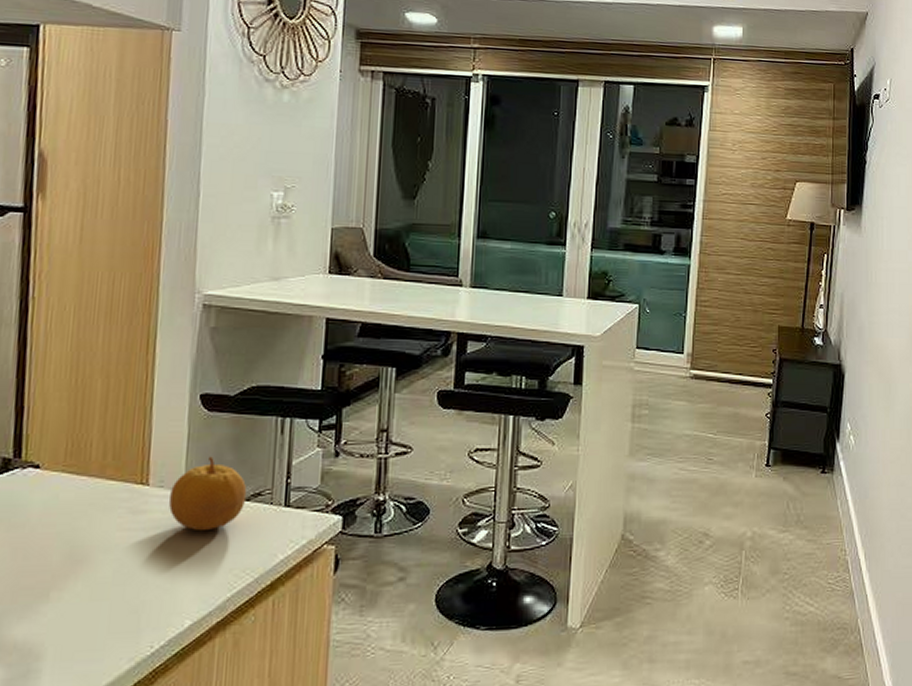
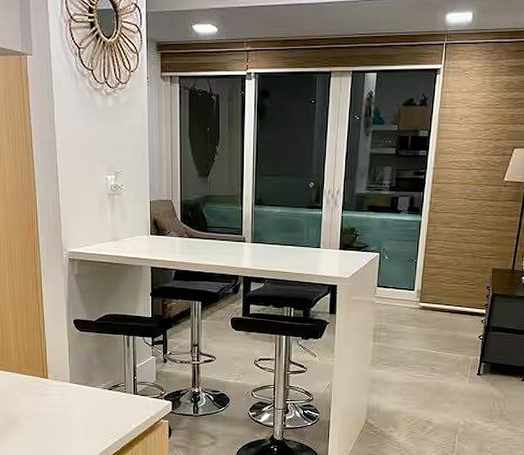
fruit: present [169,456,247,532] -> none [62,361,109,408]

